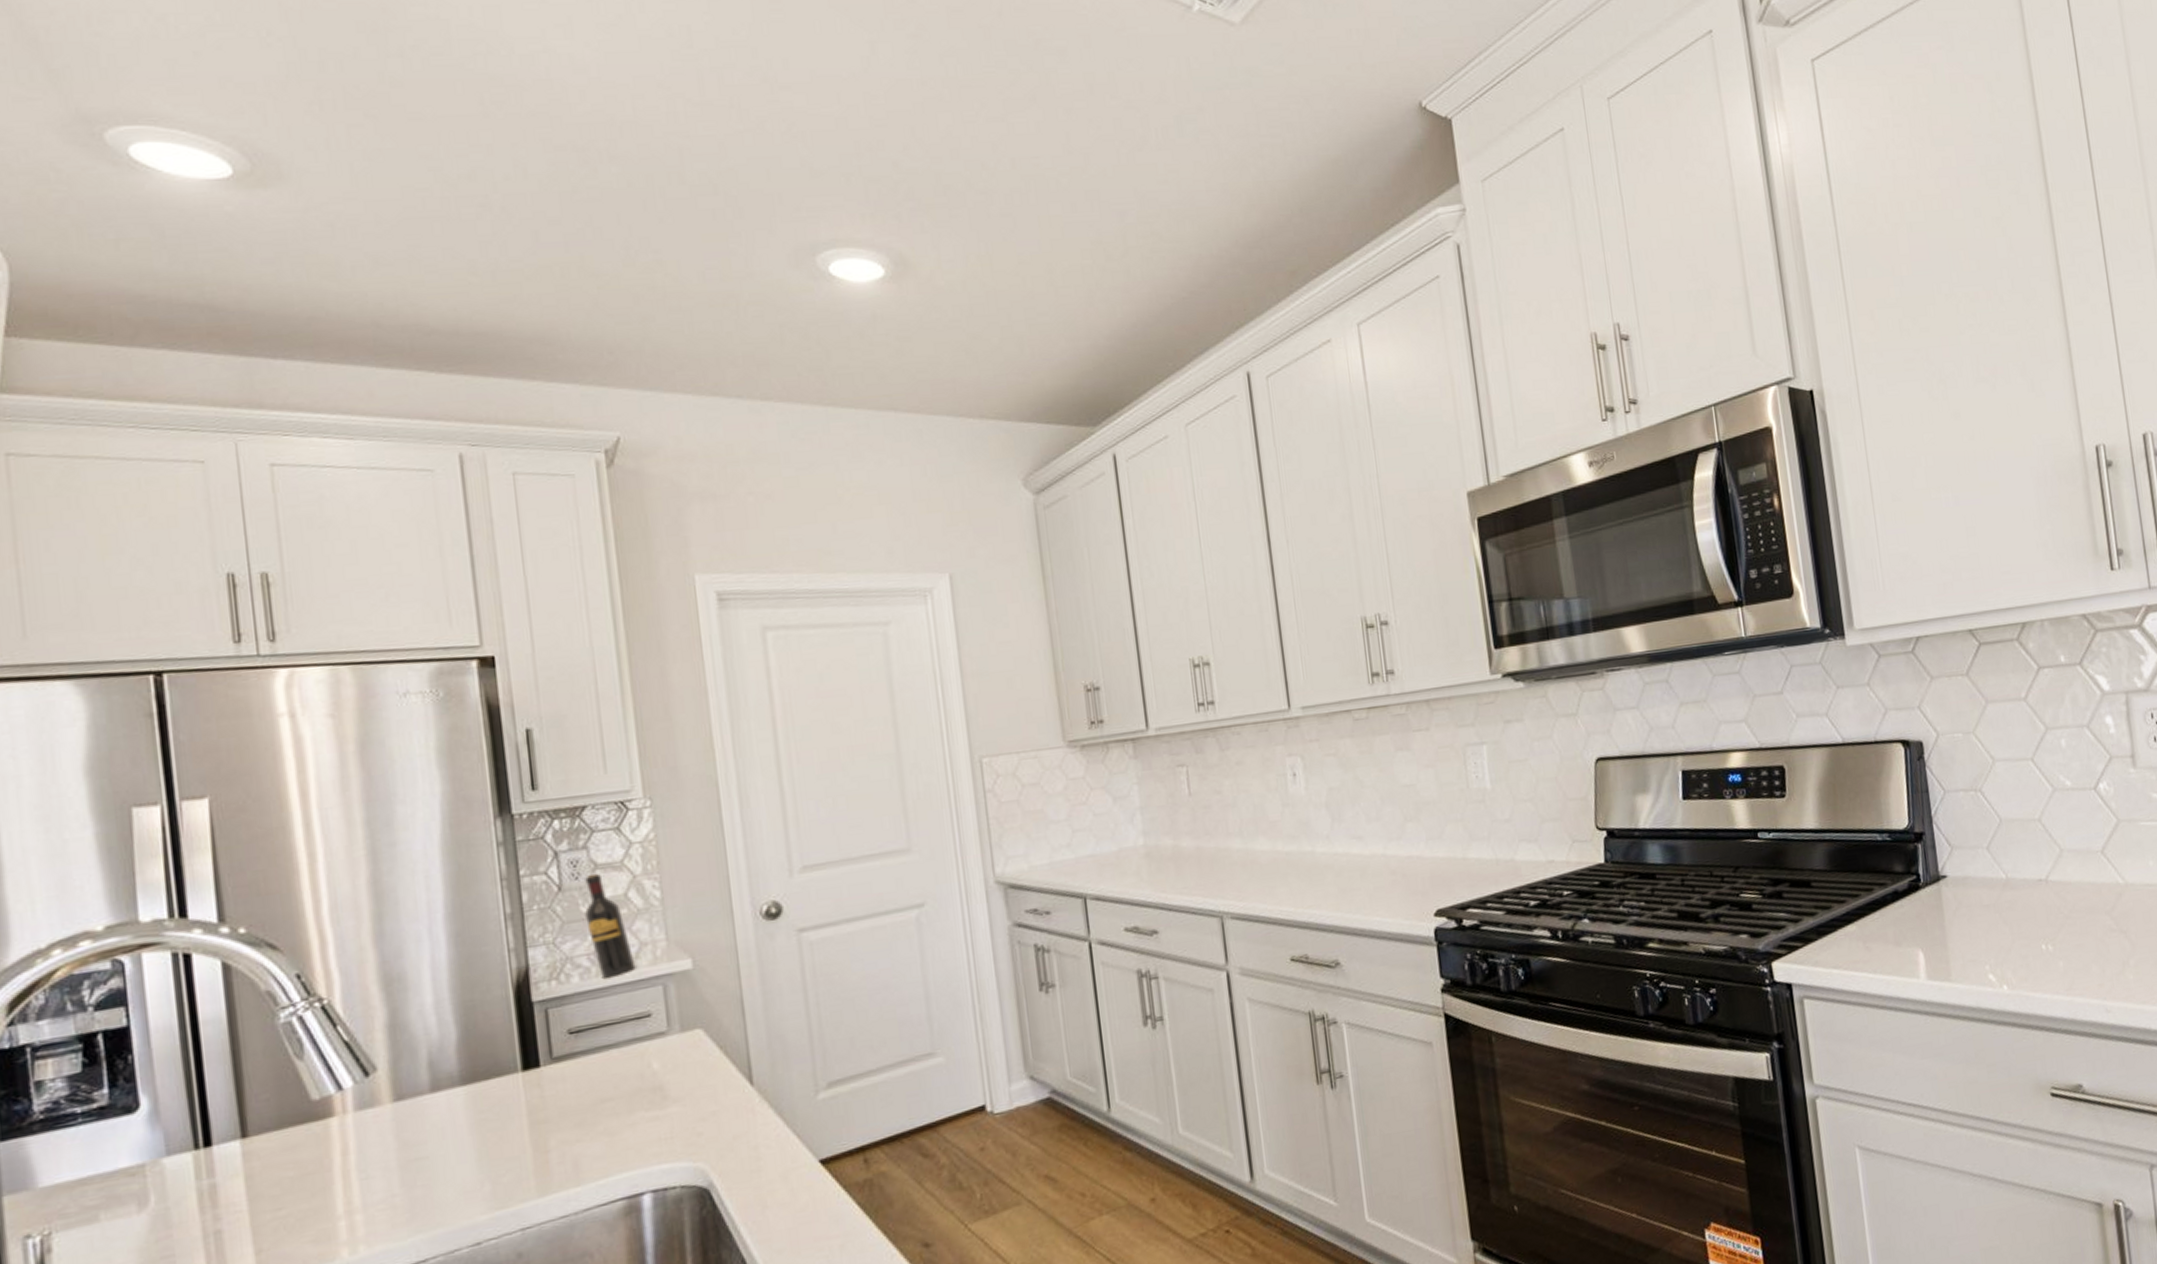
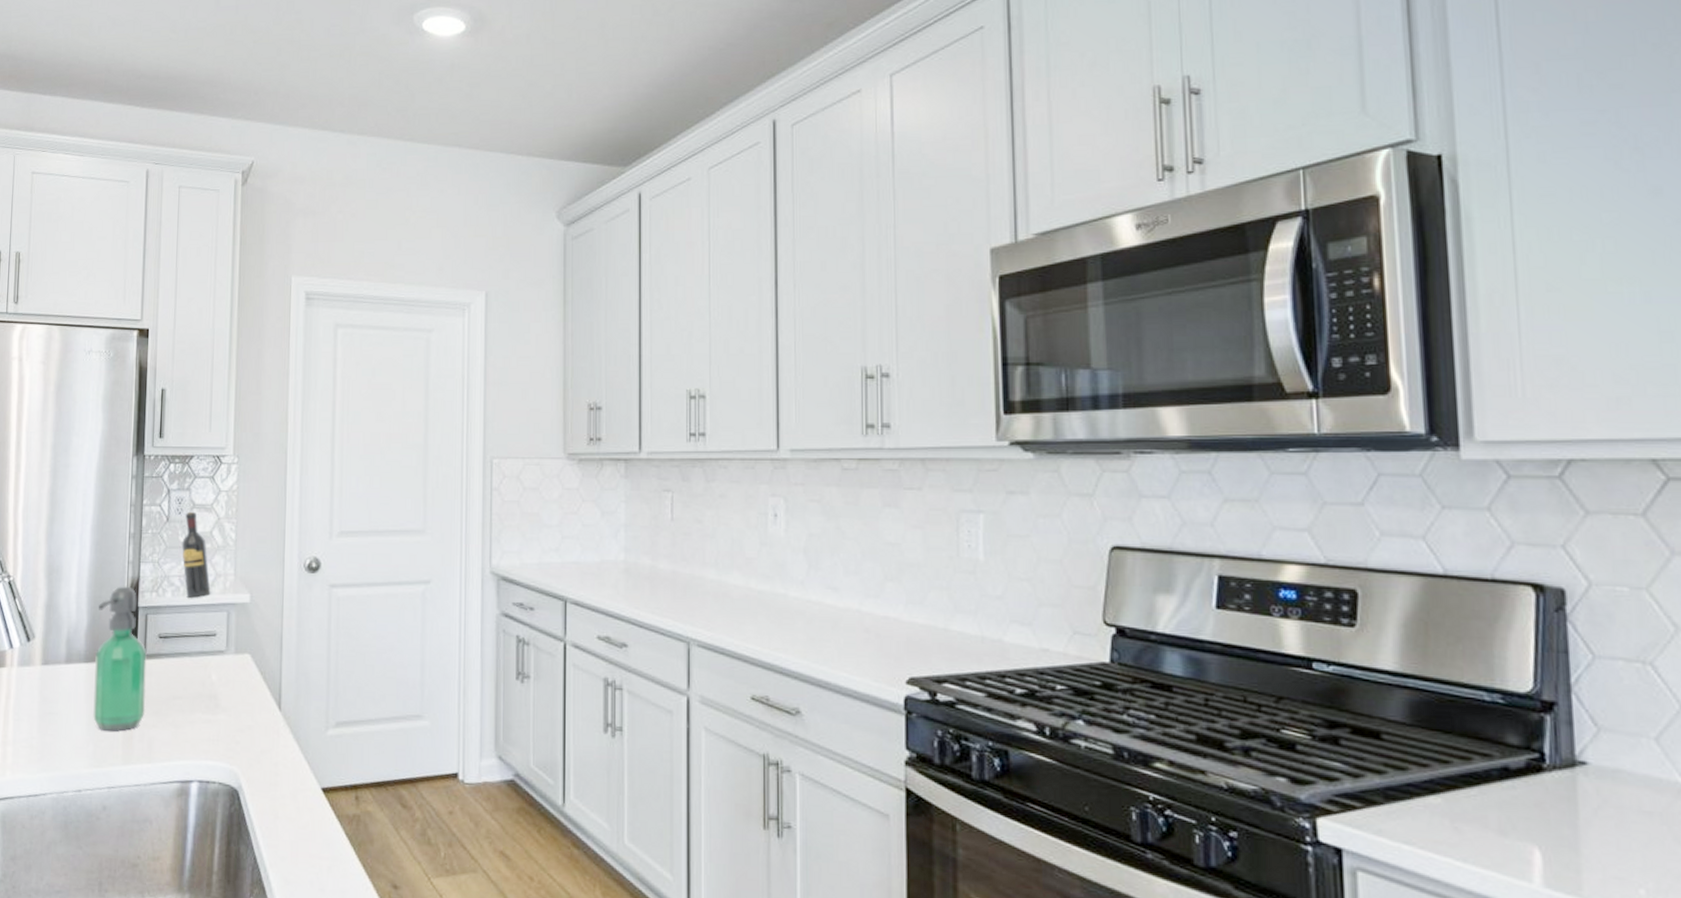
soap dispenser: none [472,978,563,1162] -> present [93,585,147,731]

